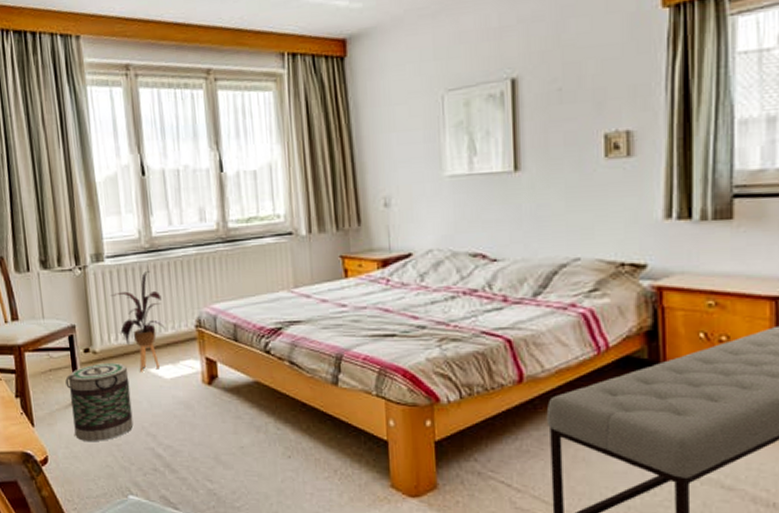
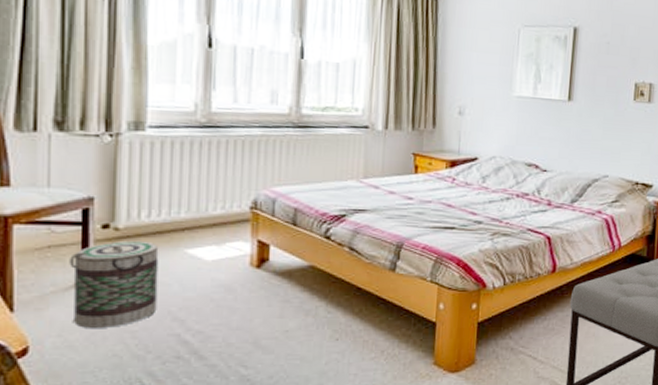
house plant: present [110,271,166,373] -> none [147,147,214,253]

